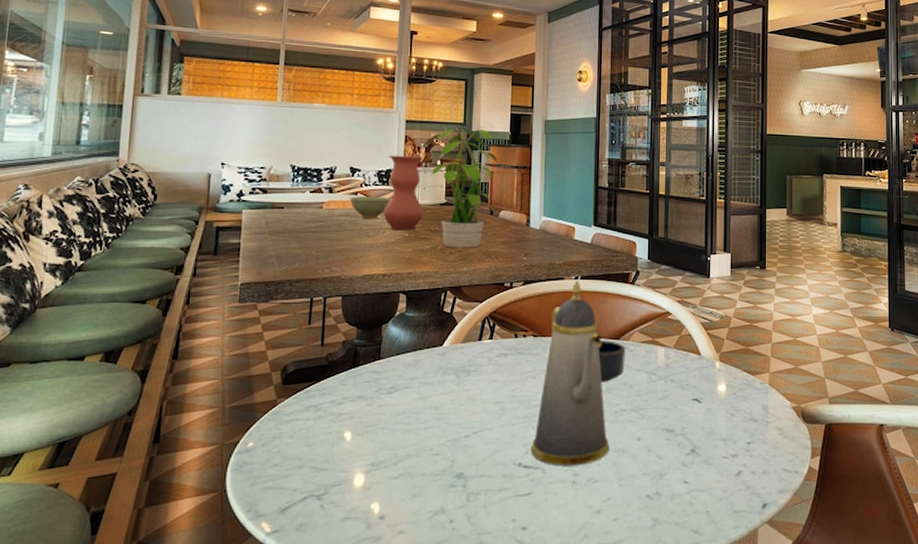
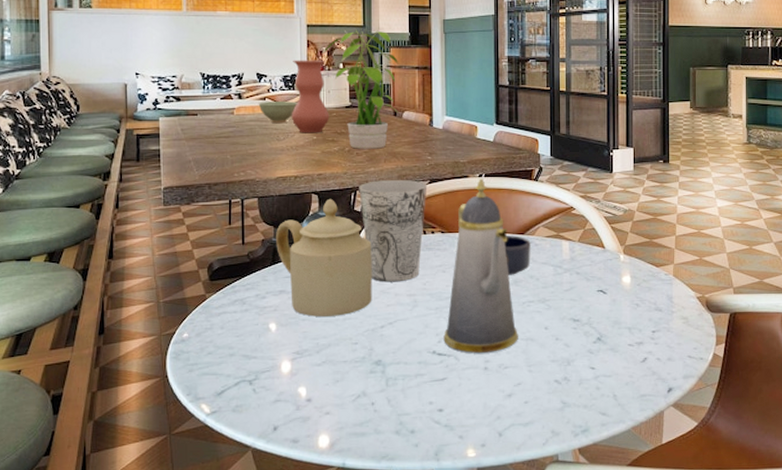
sugar bowl: none [357,298,460,425] -> present [275,198,372,317]
cup: none [449,280,521,388] -> present [359,179,428,282]

